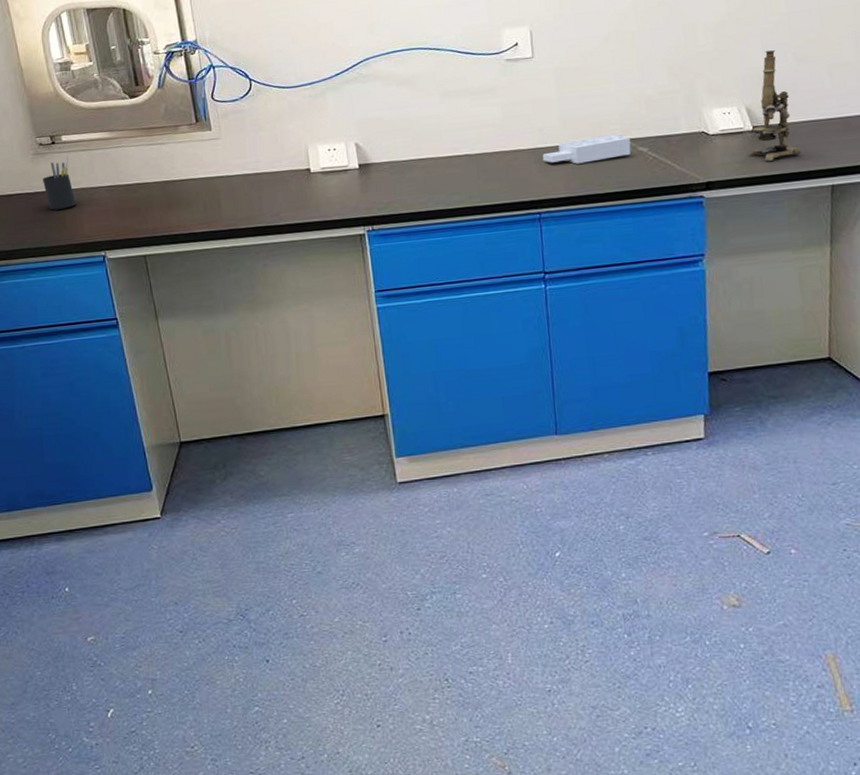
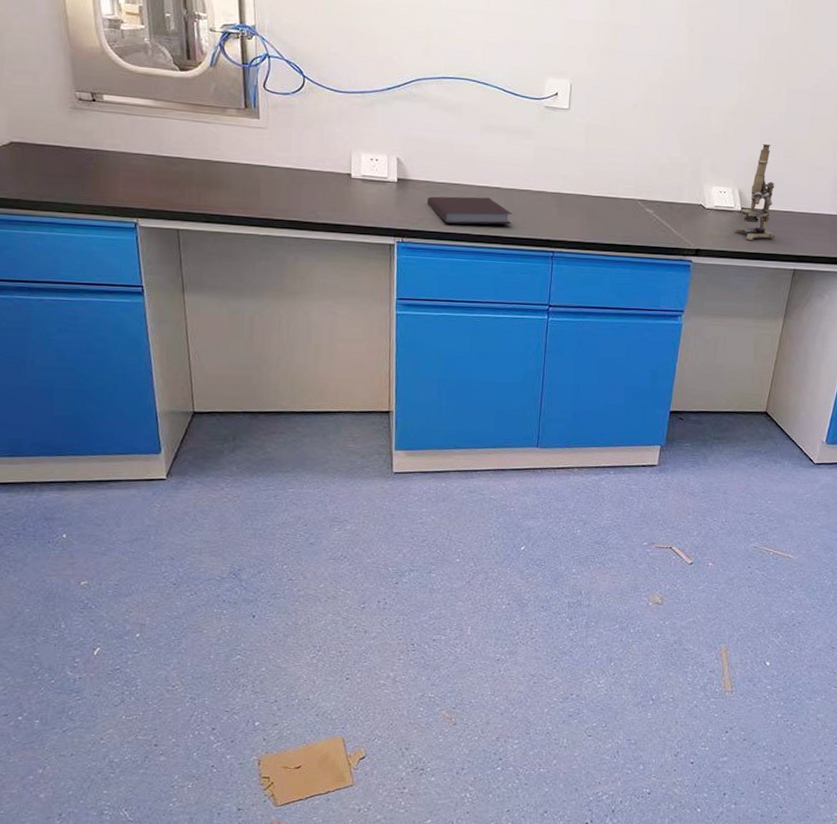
pen holder: present [42,154,76,210] -> none [78,115,112,170]
notebook: none [392,167,488,203] -> present [427,196,512,225]
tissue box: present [542,134,631,164] -> none [563,192,641,214]

